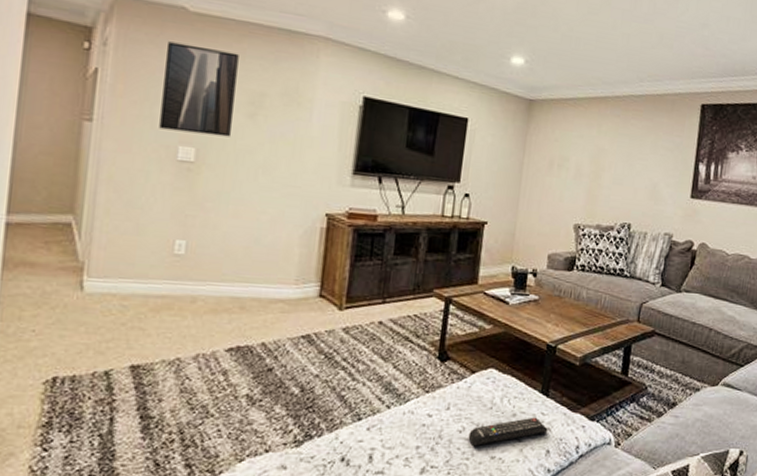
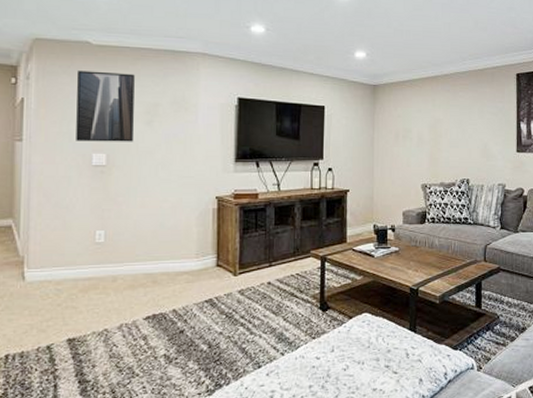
remote control: present [468,417,548,446] -> none [352,351,419,381]

